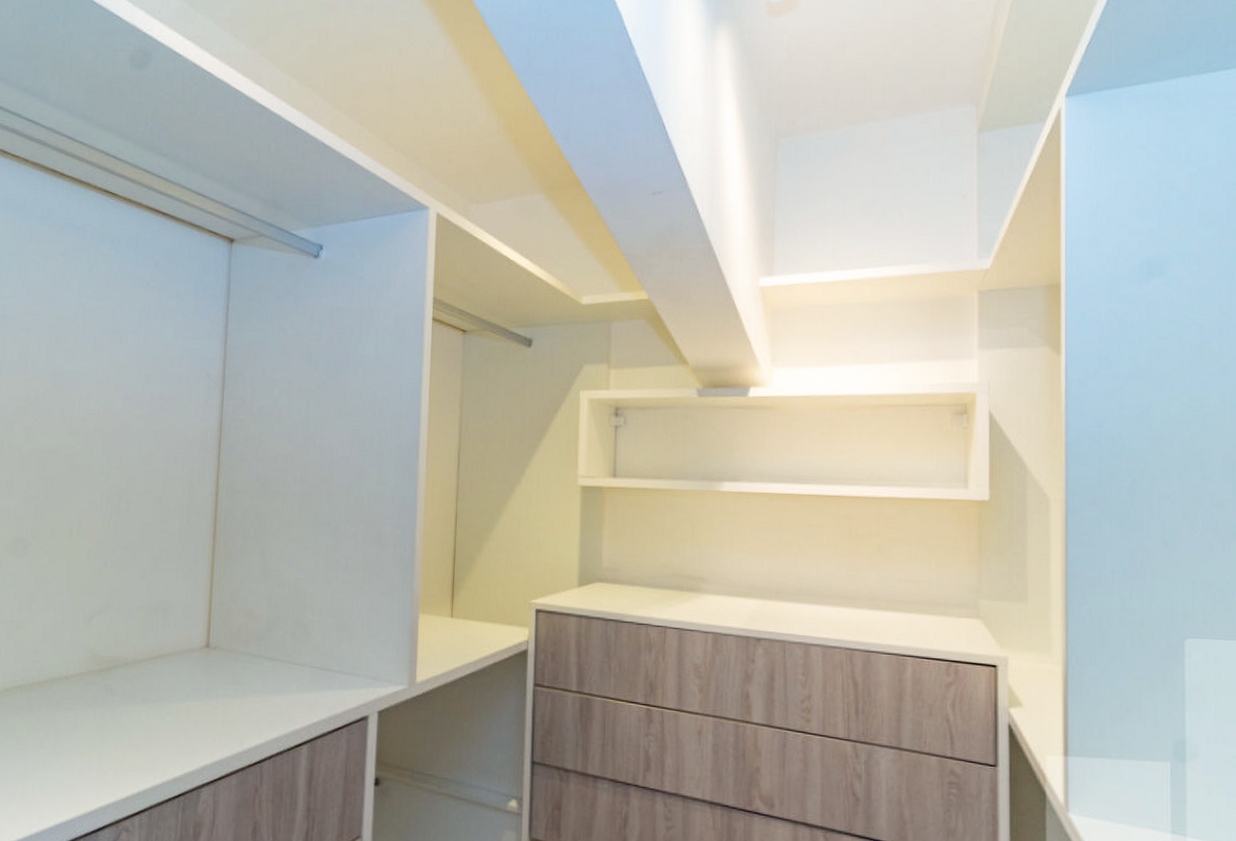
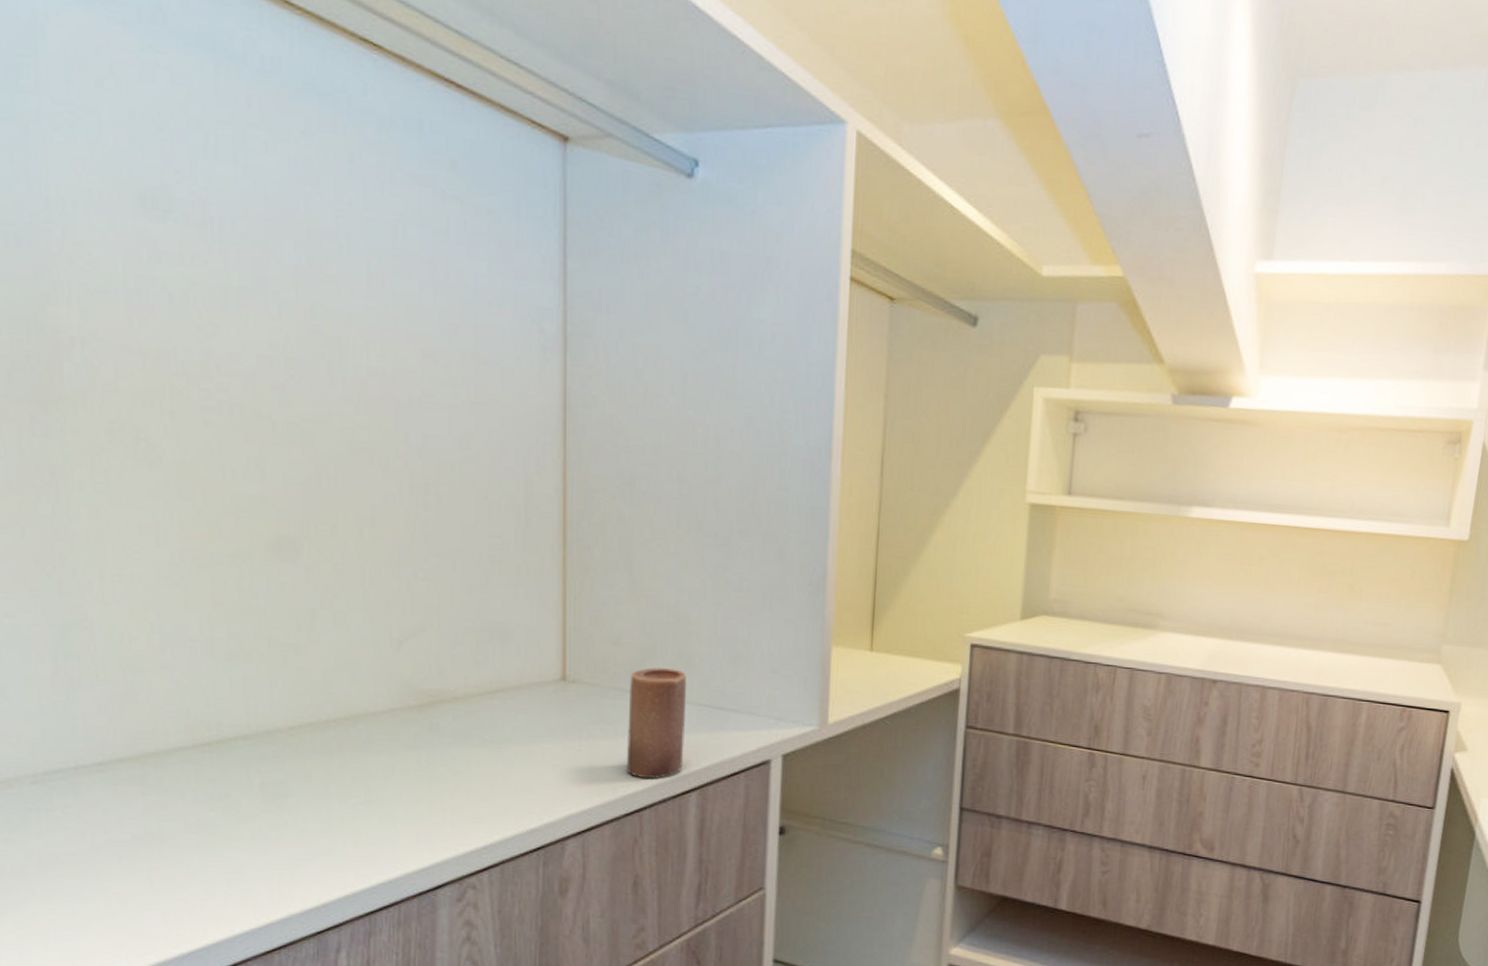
candle: none [252,635,303,733] -> present [627,667,687,779]

